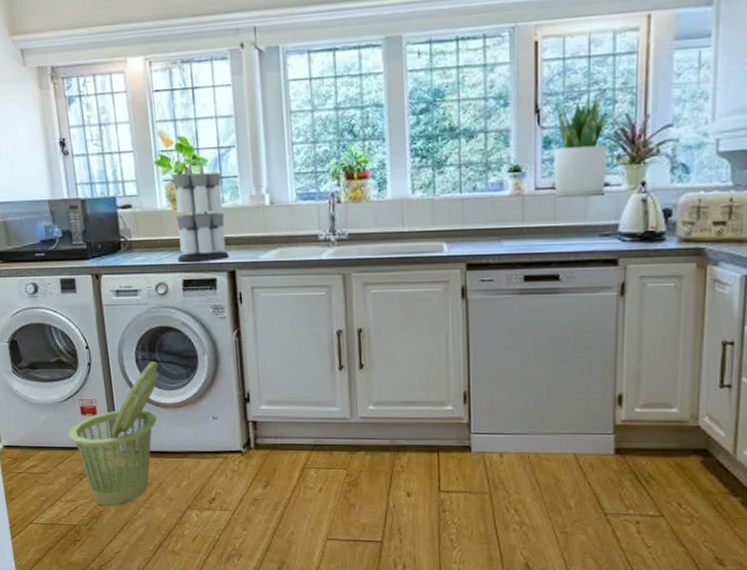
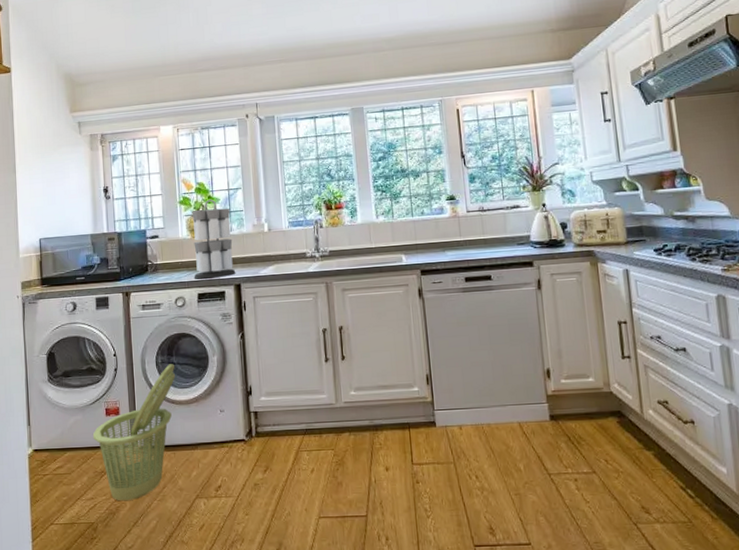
planter: present [553,95,608,199] -> none [477,144,517,218]

